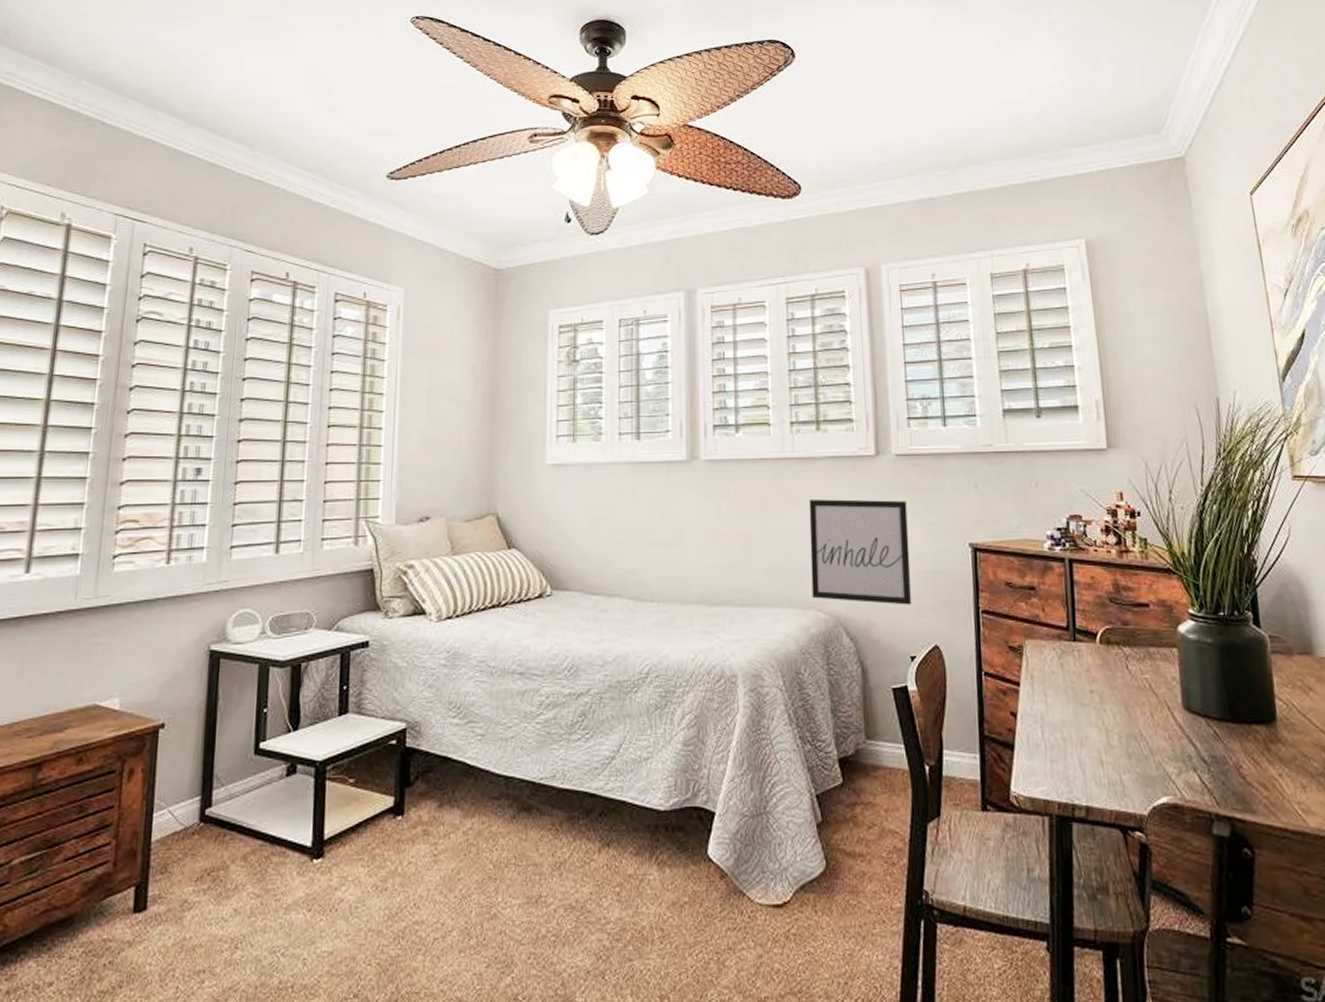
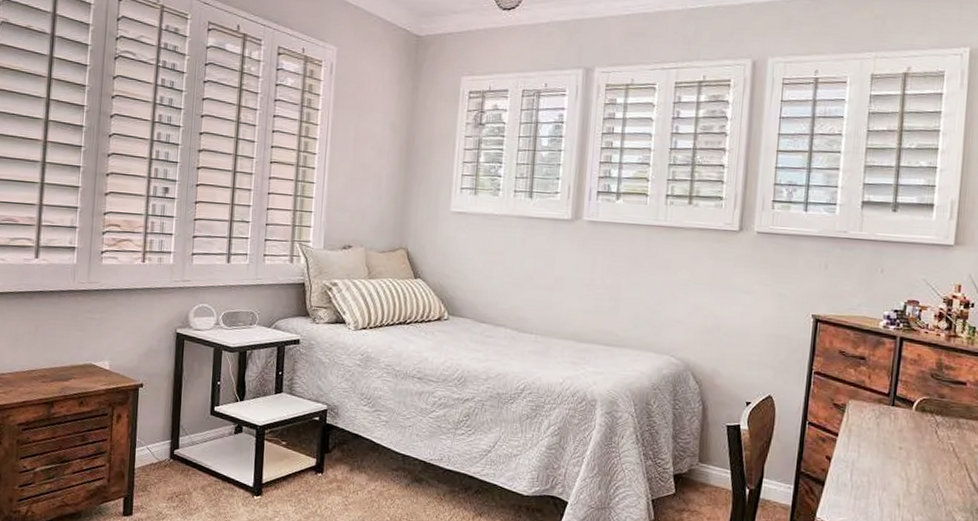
wall art: present [808,499,912,605] -> none [667,263,761,360]

